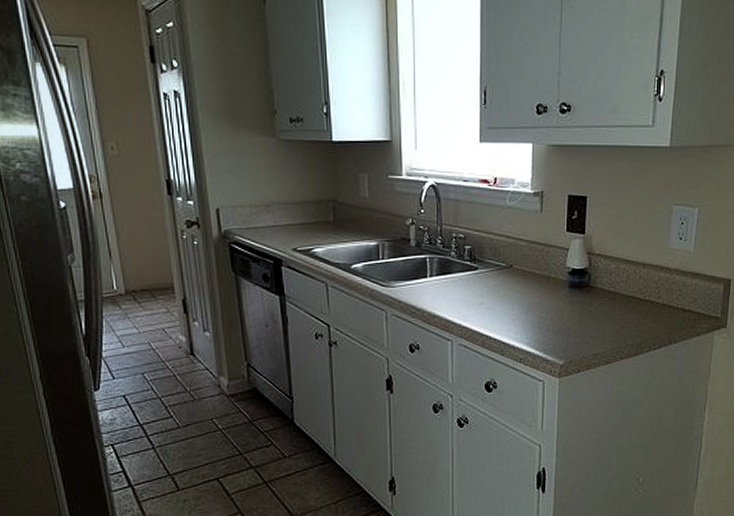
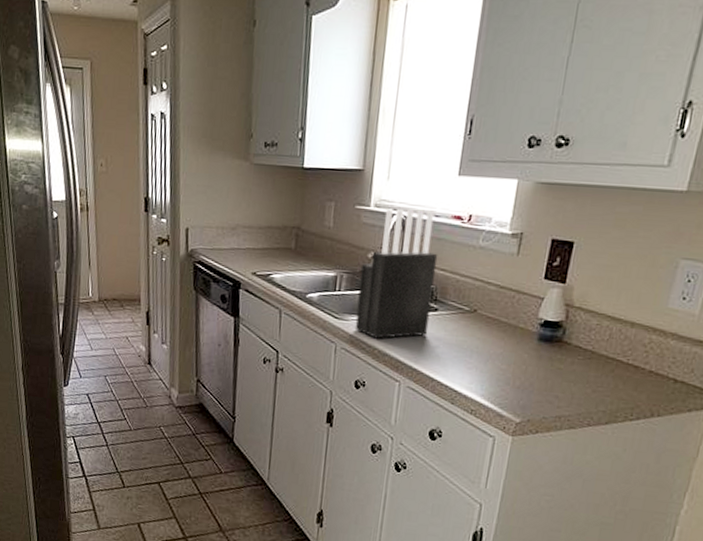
knife block: none [400,176,471,302] -> present [354,209,438,339]

